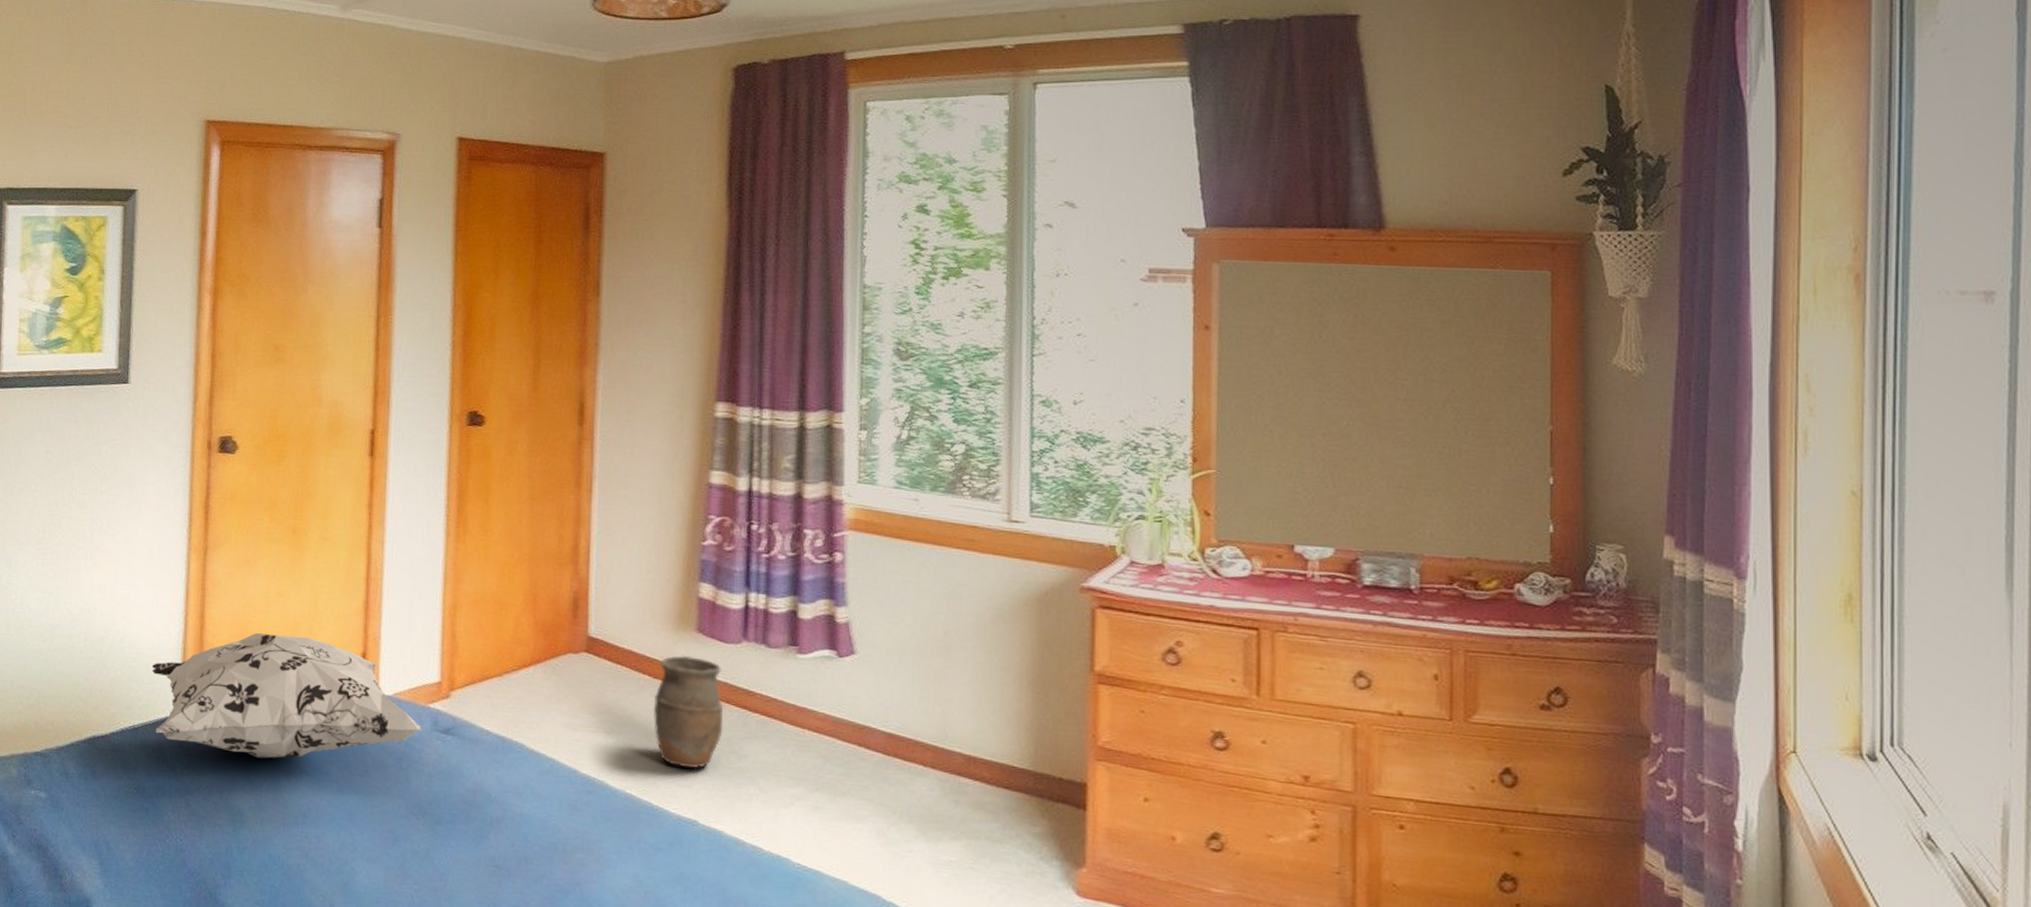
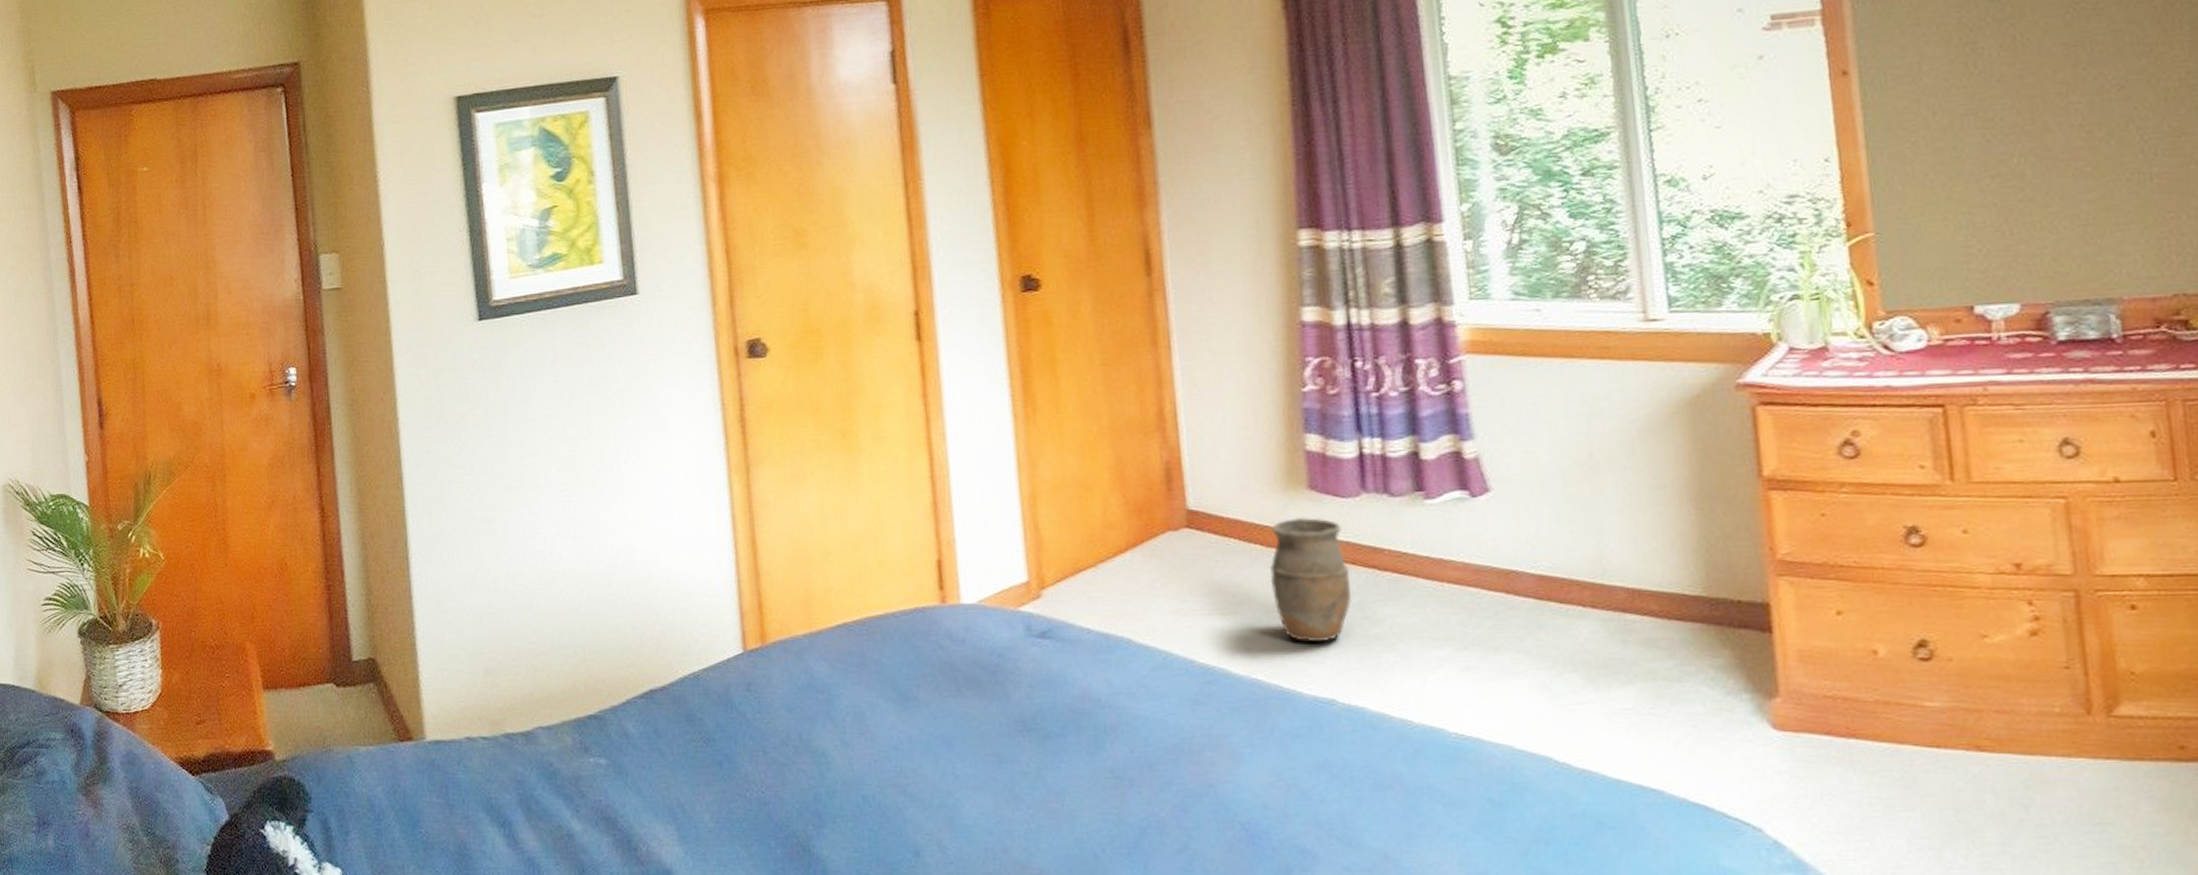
decorative pillow: present [151,633,423,759] -> none [704,551,1016,691]

